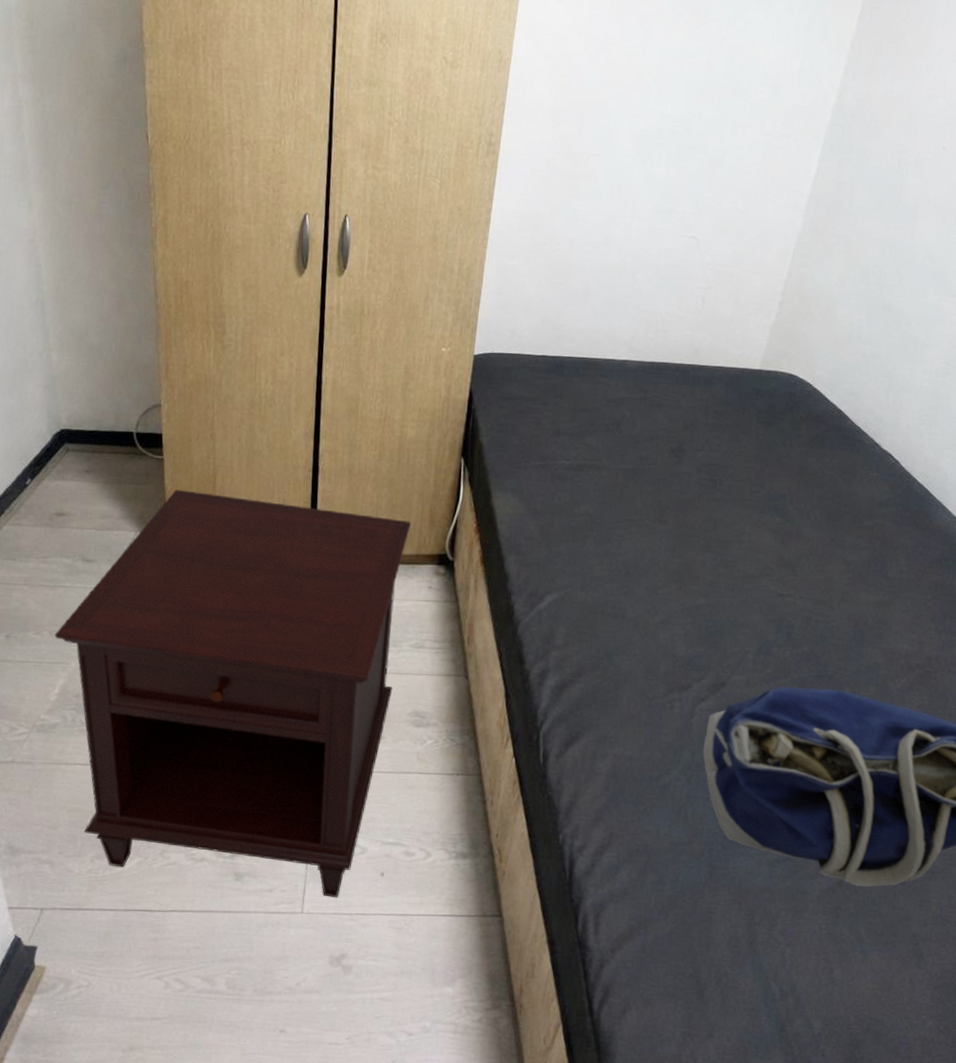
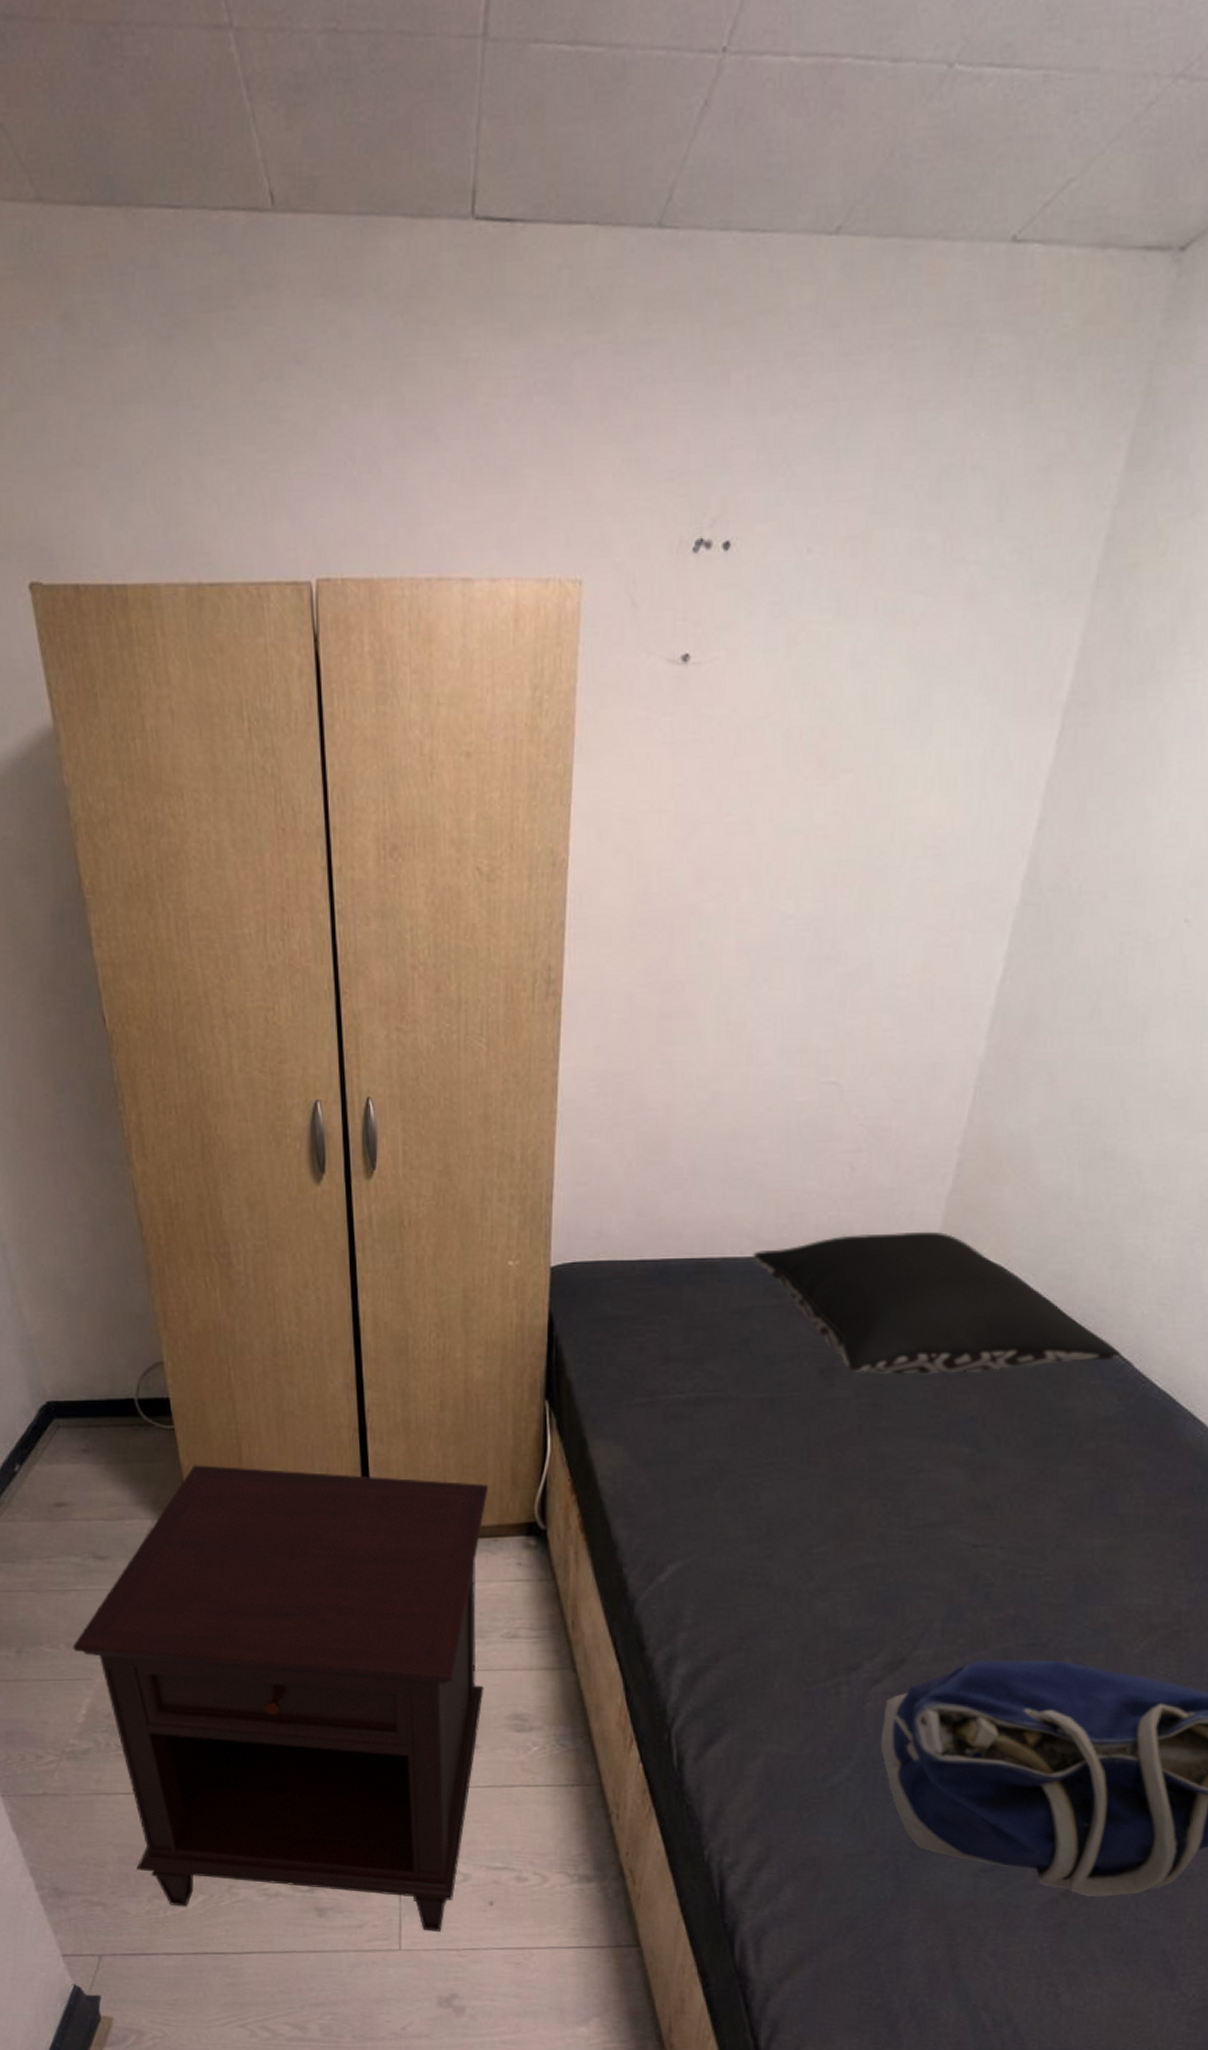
pillow: none [627,349,892,460] -> present [753,1231,1120,1375]

